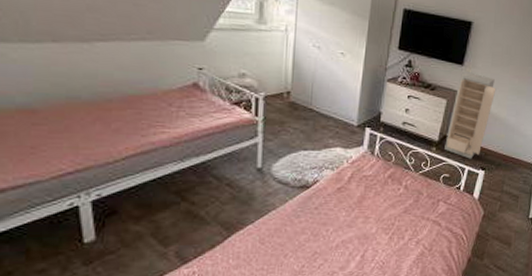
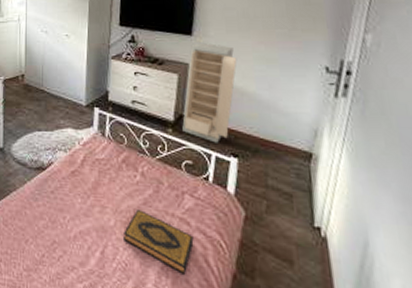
hardback book: none [382,216,442,264] -> present [122,208,194,275]

